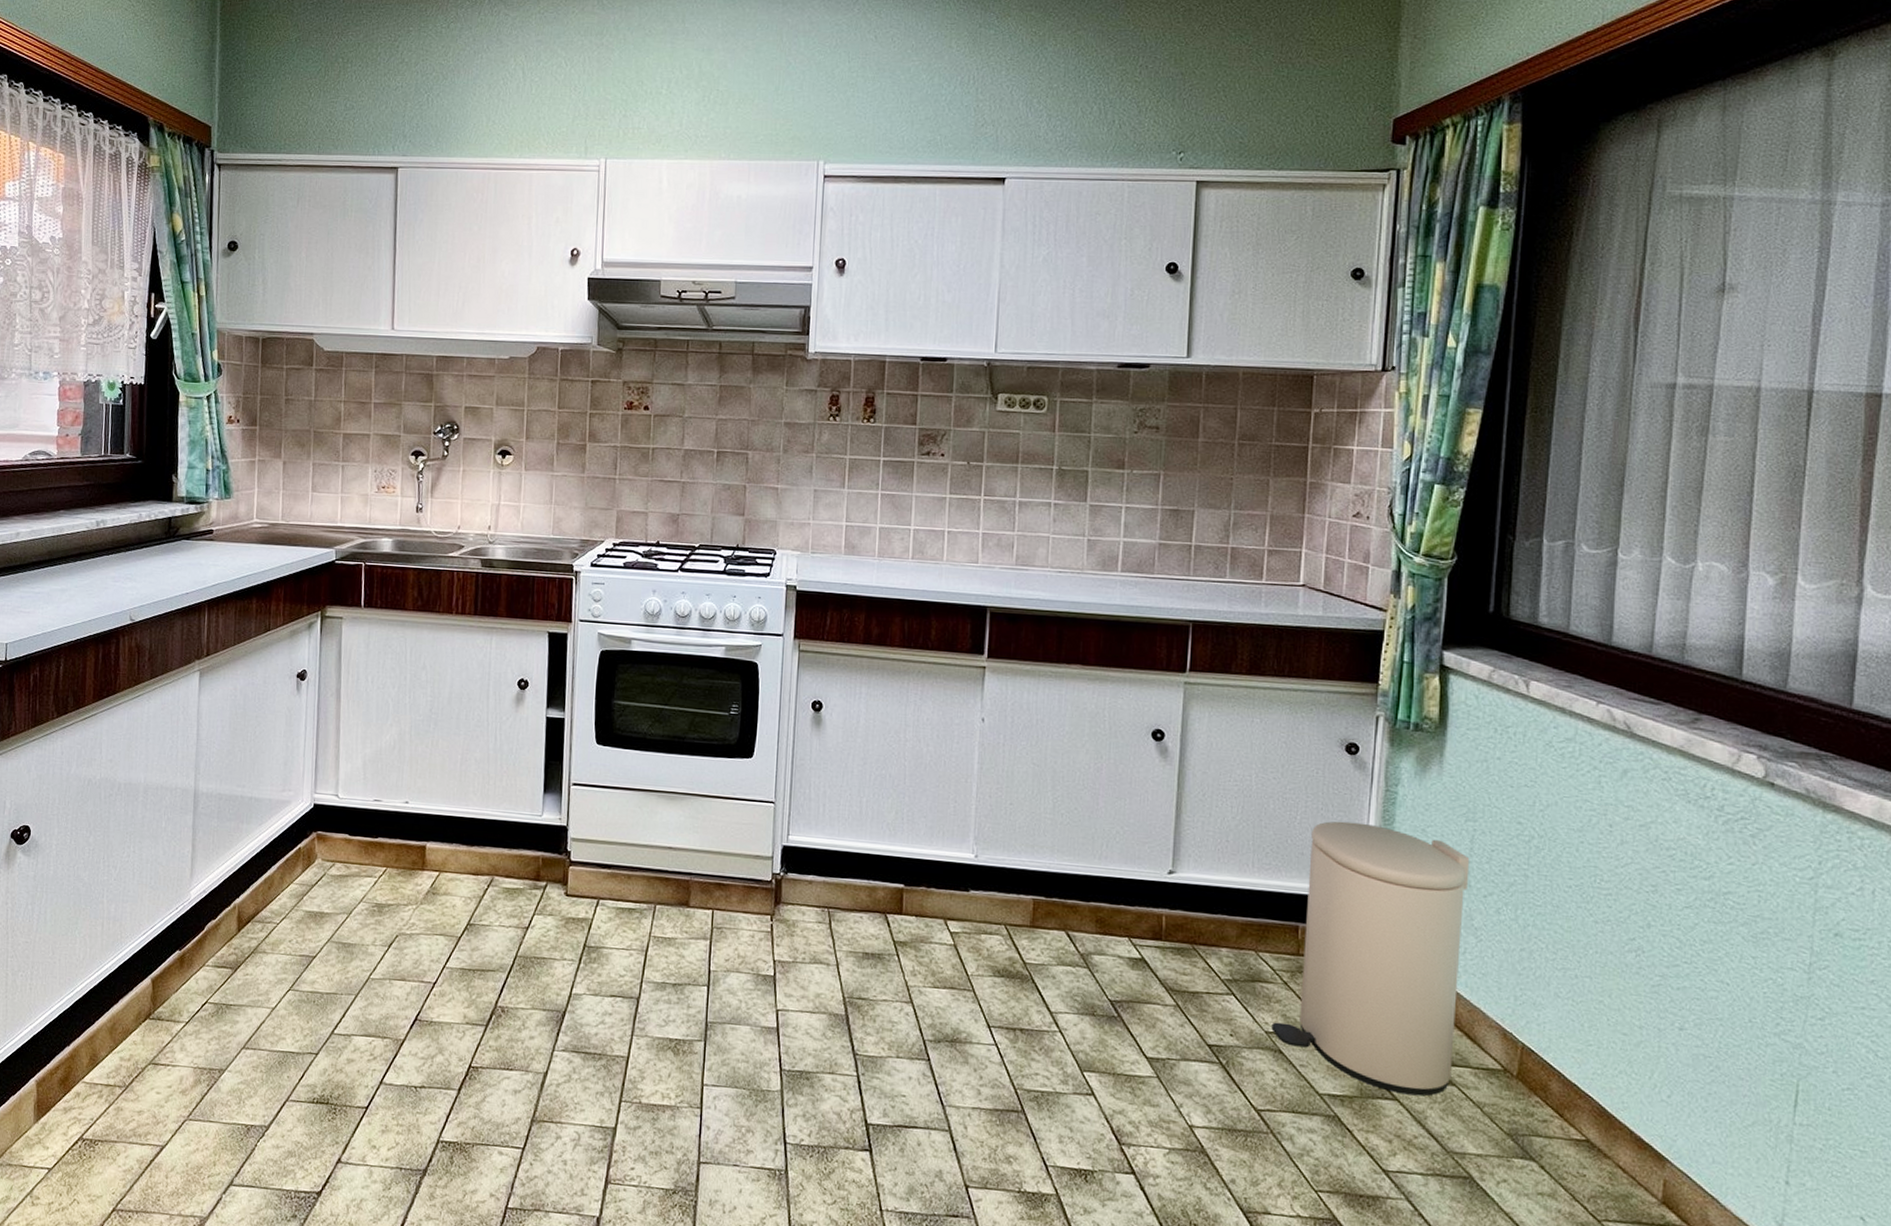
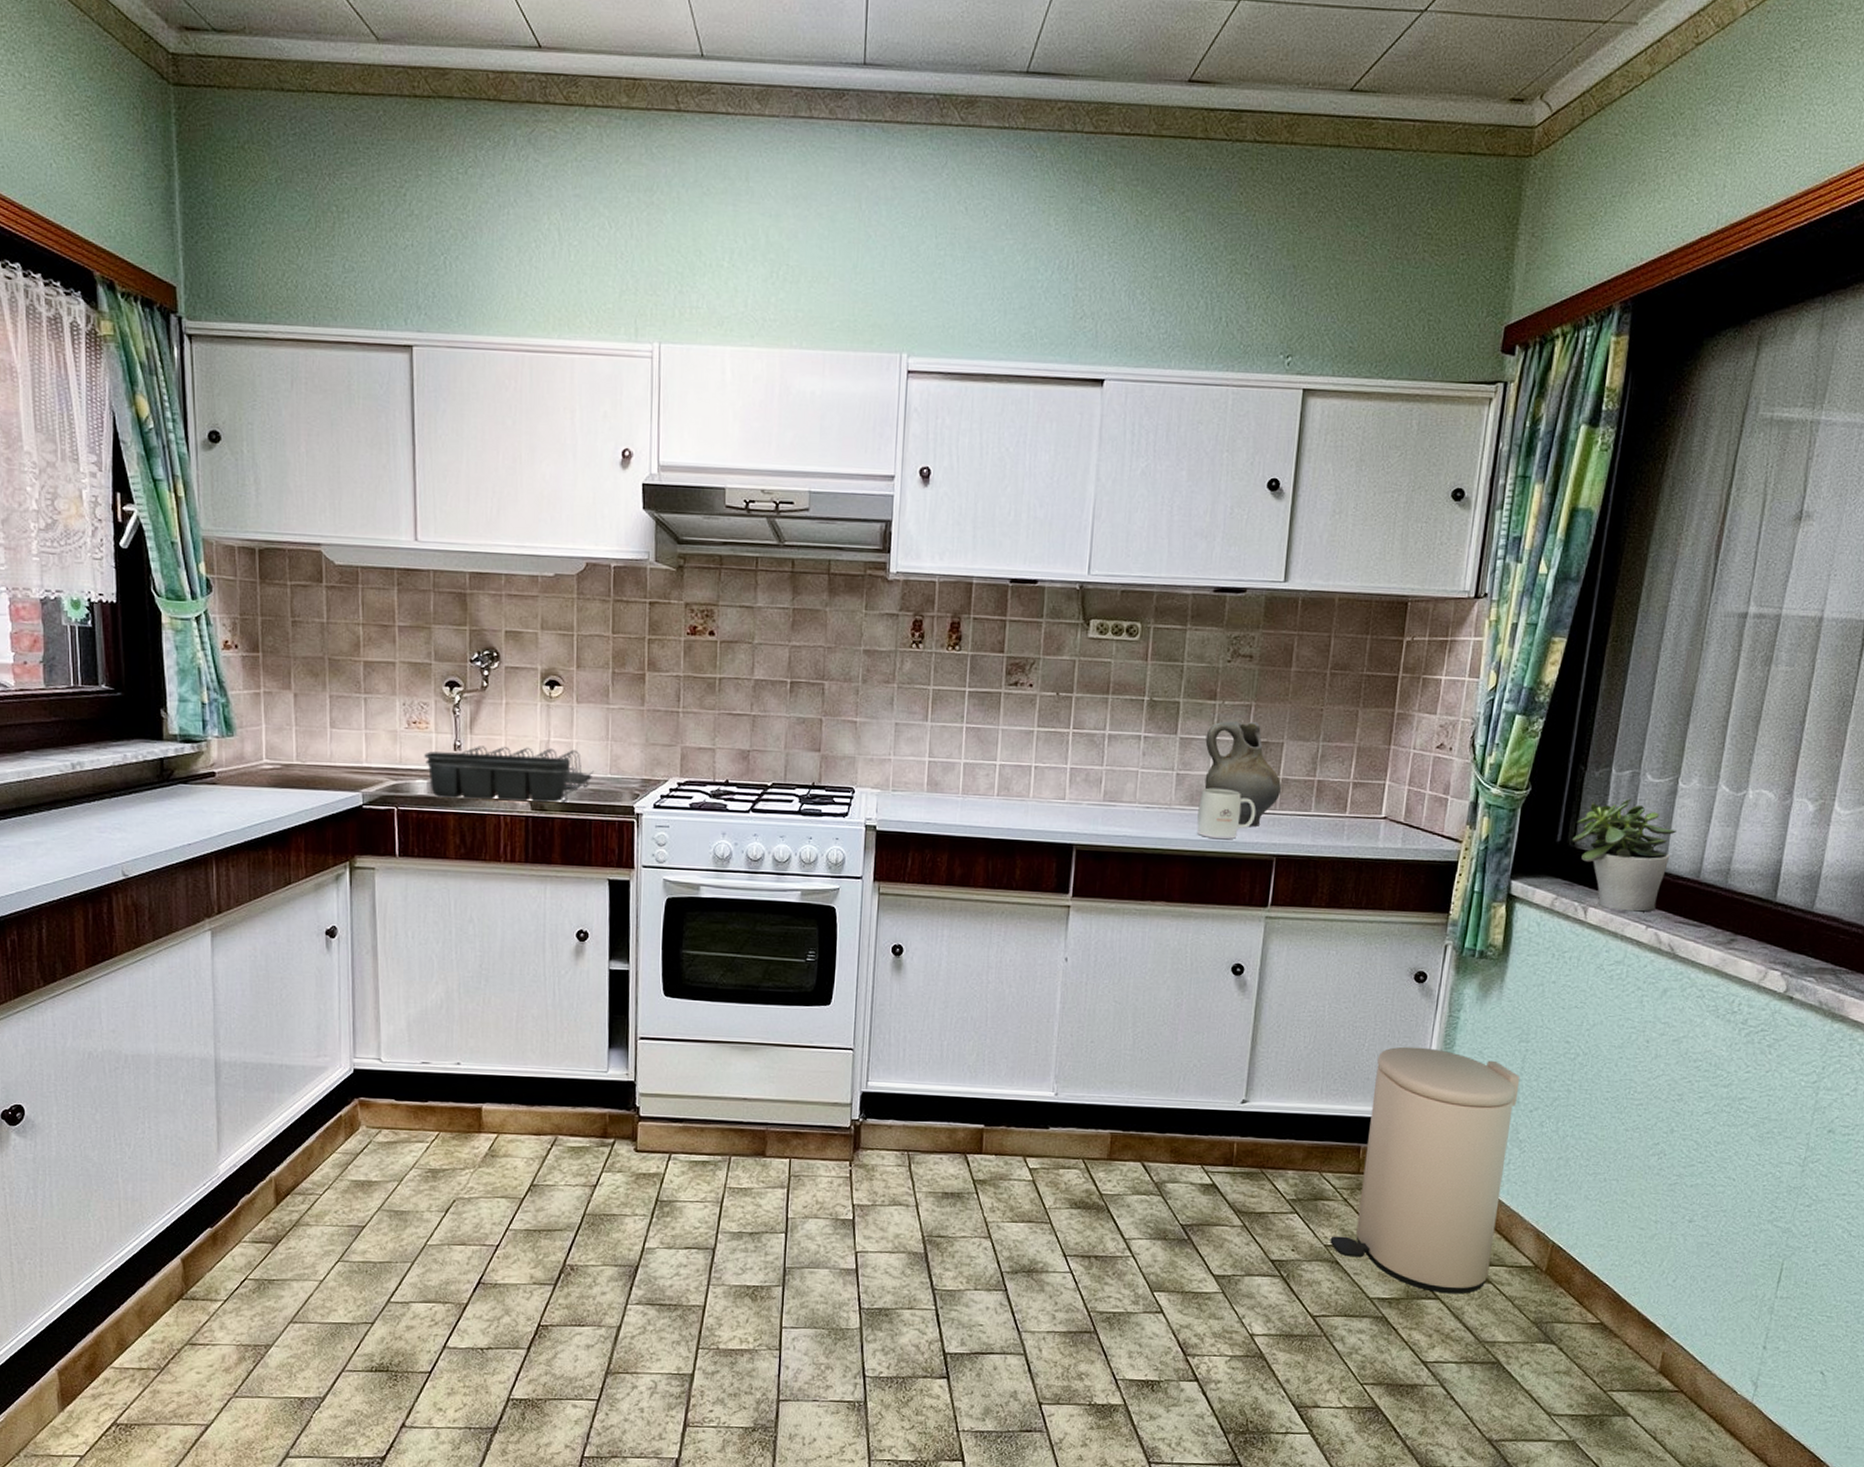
dish rack: none [390,508,538,562] -> present [424,746,594,804]
mug: none [1110,553,1170,605] -> present [1196,787,1256,840]
ceramic jug: none [1115,489,1195,593] -> present [1204,721,1282,827]
potted plant: none [1505,569,1621,687] -> present [1571,798,1676,912]

